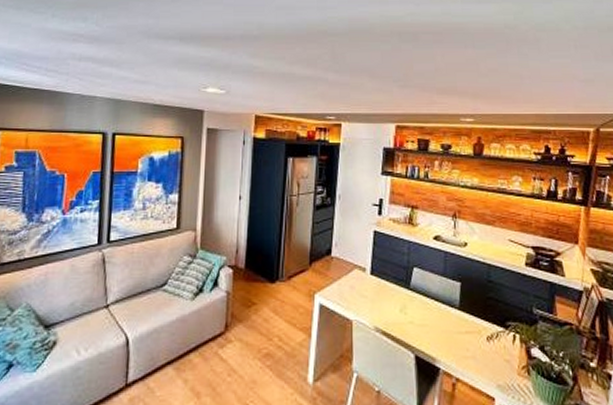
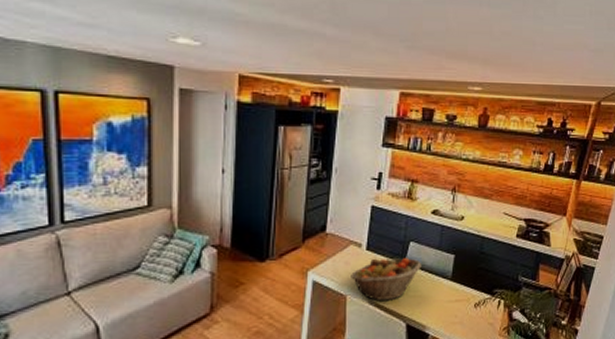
fruit basket: none [356,283,427,327] -> present [351,258,422,300]

